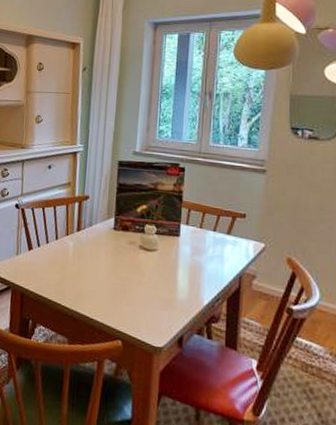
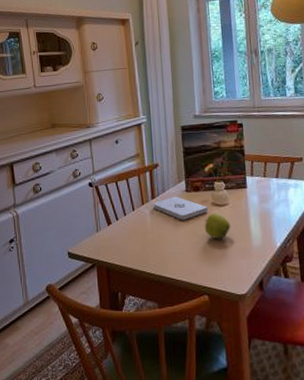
notepad: none [78,232,134,259] -> present [153,196,208,220]
apple: none [128,256,157,285] -> present [204,213,231,239]

